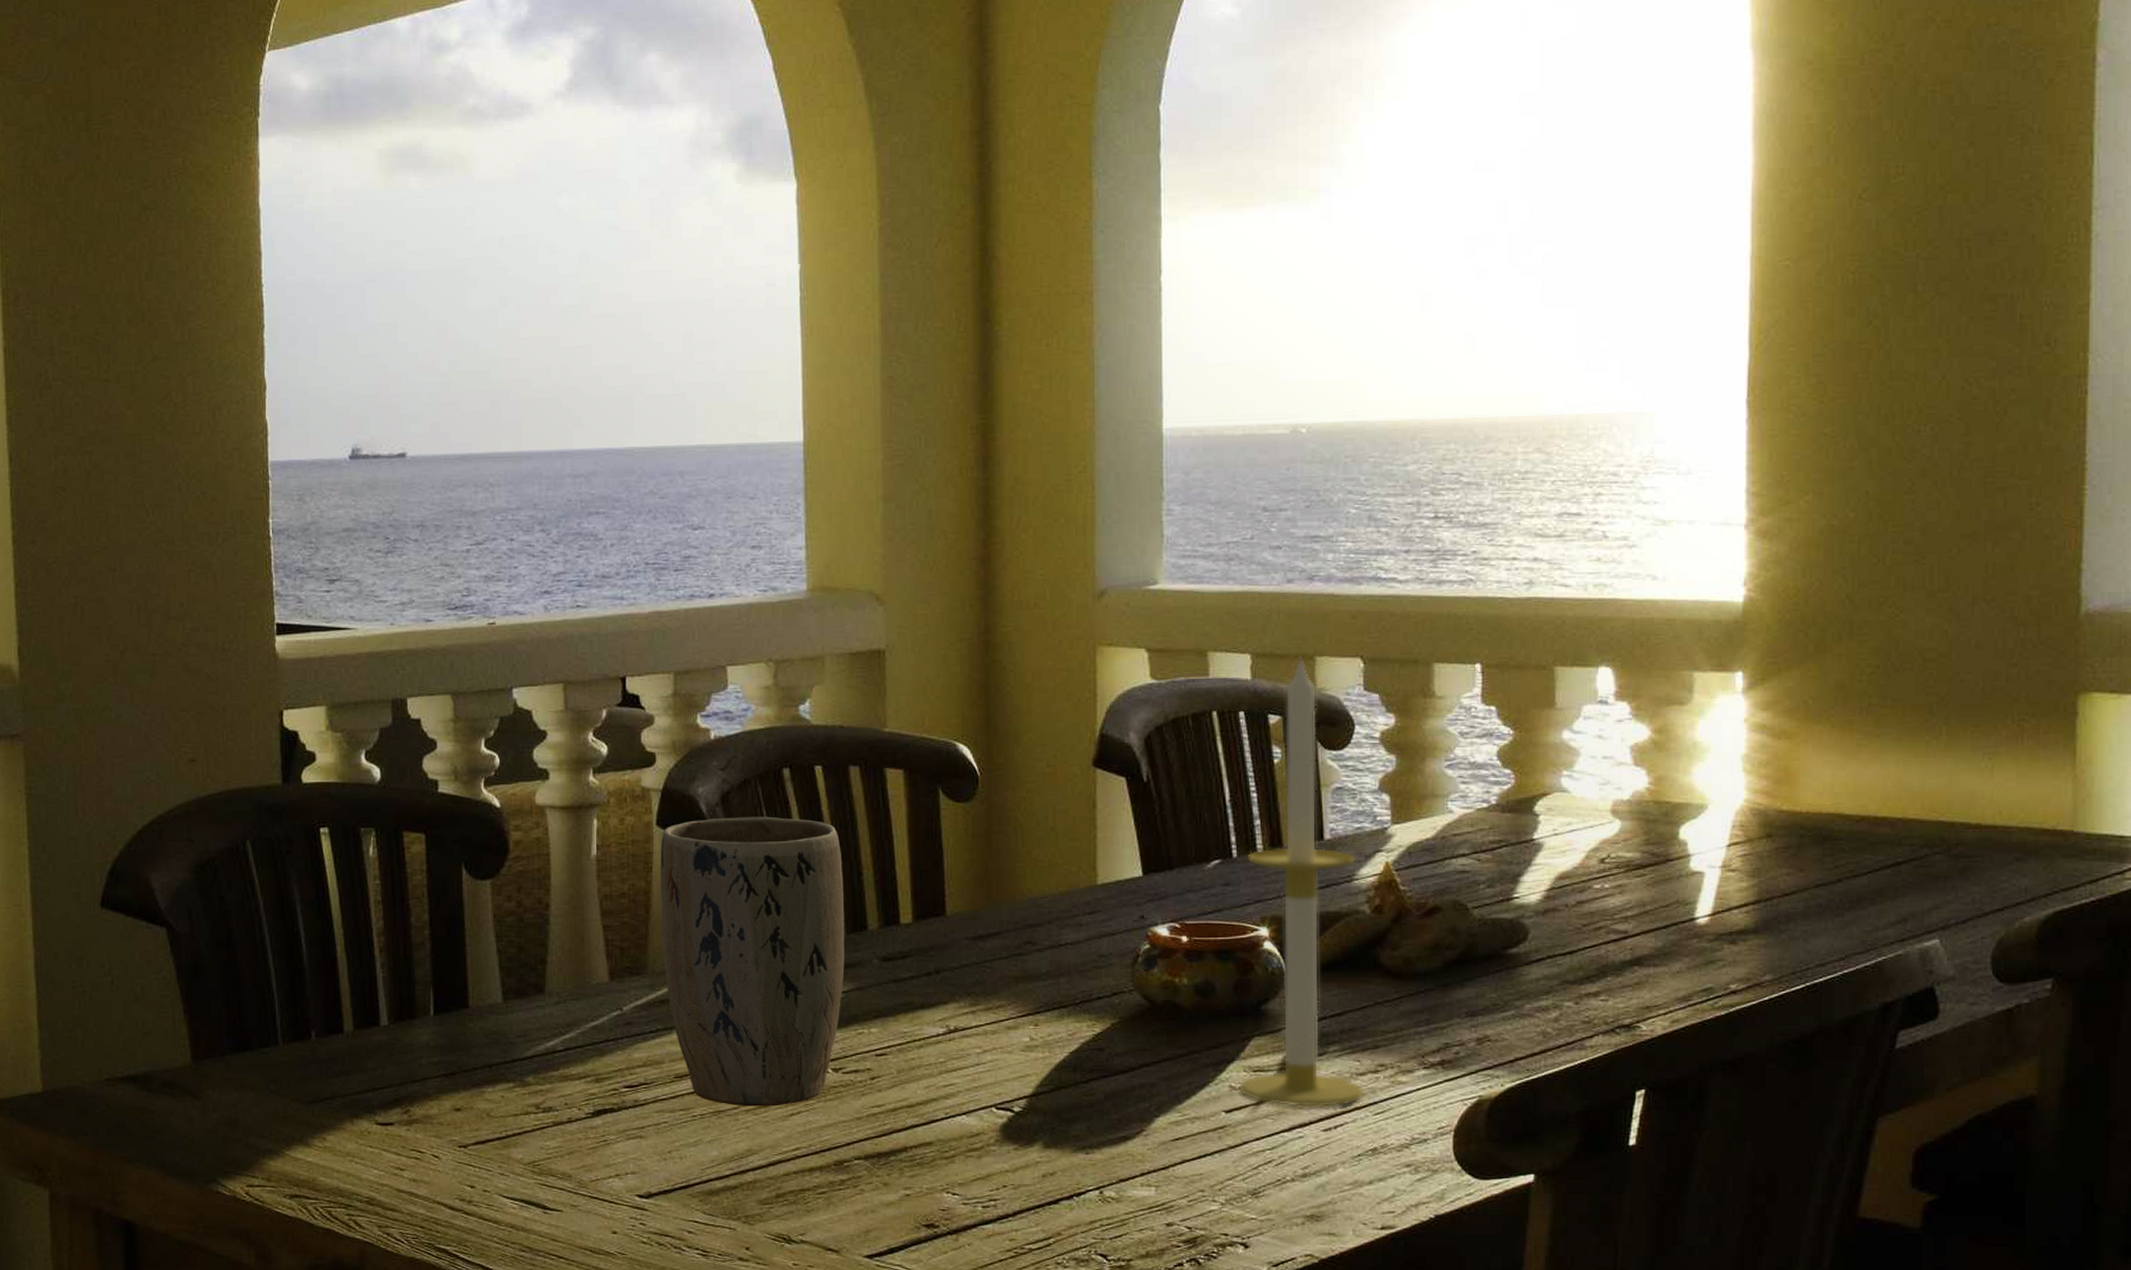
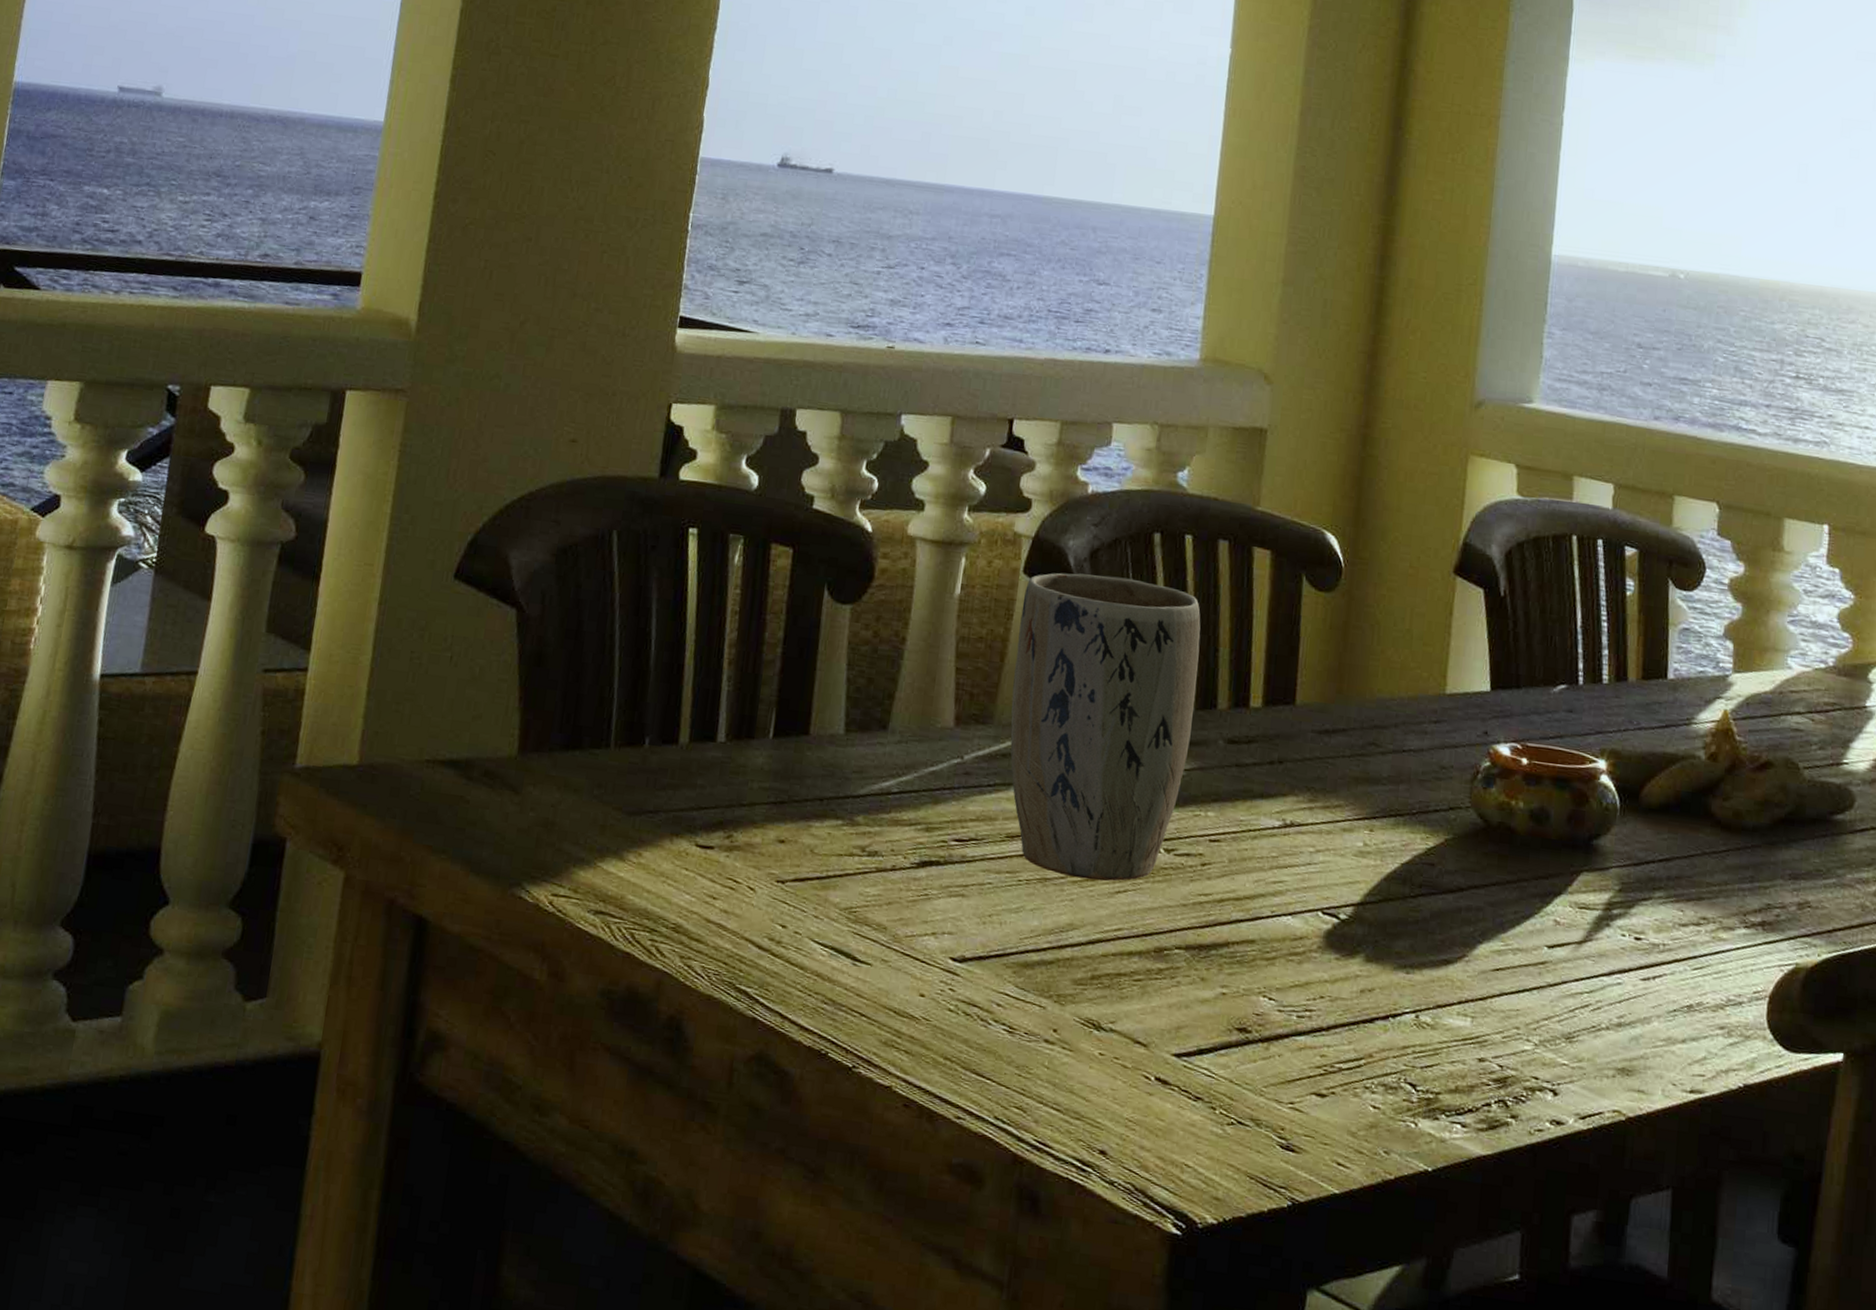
candle: present [1239,655,1365,1108] -> none [1563,492,1696,957]

